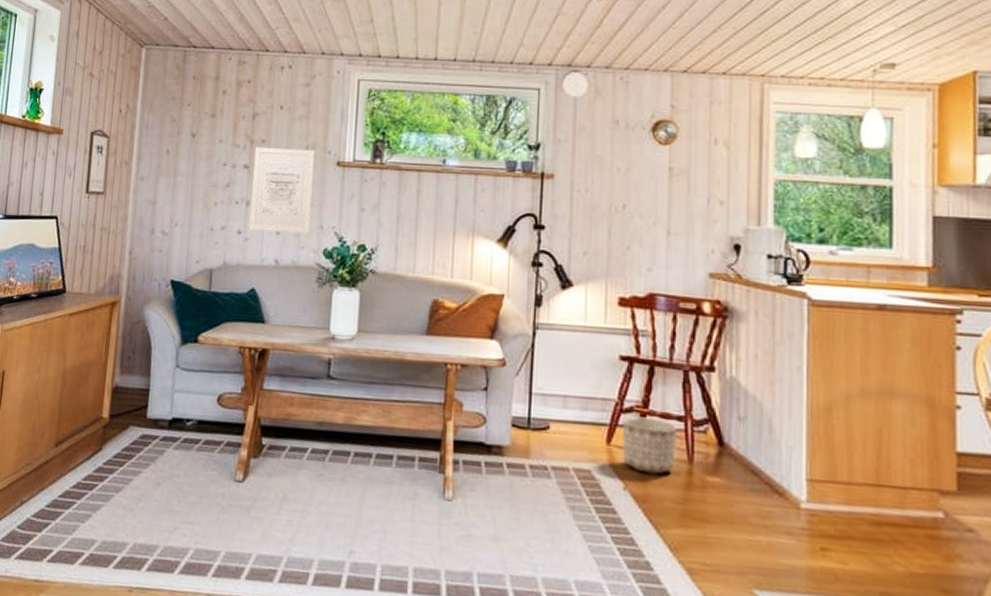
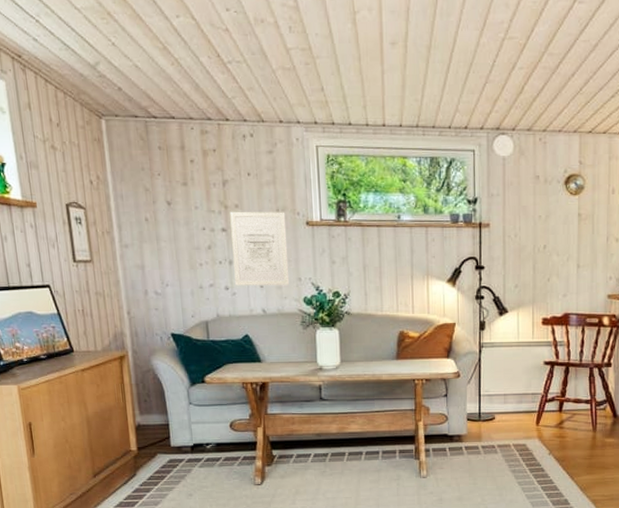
planter: present [622,416,678,475] -> none [547,403,586,442]

